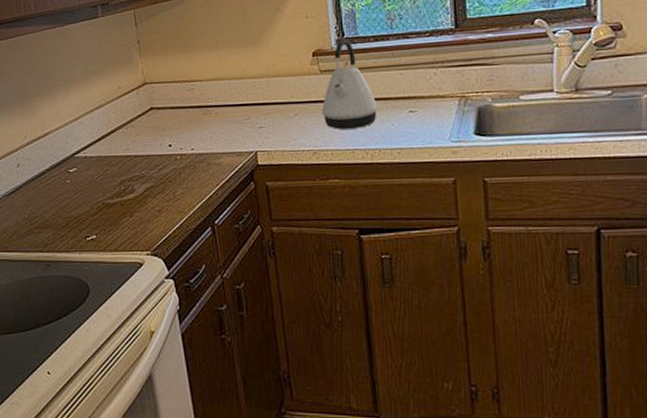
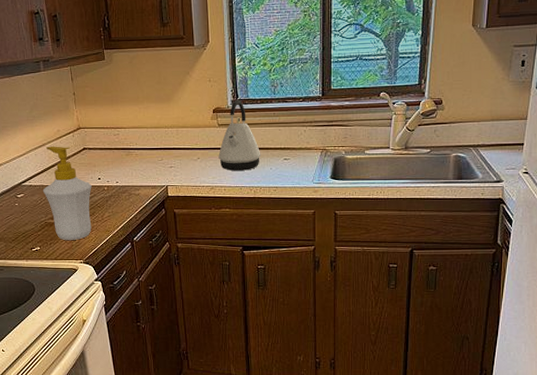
soap bottle: none [100,106,161,225] -> present [42,146,92,240]

